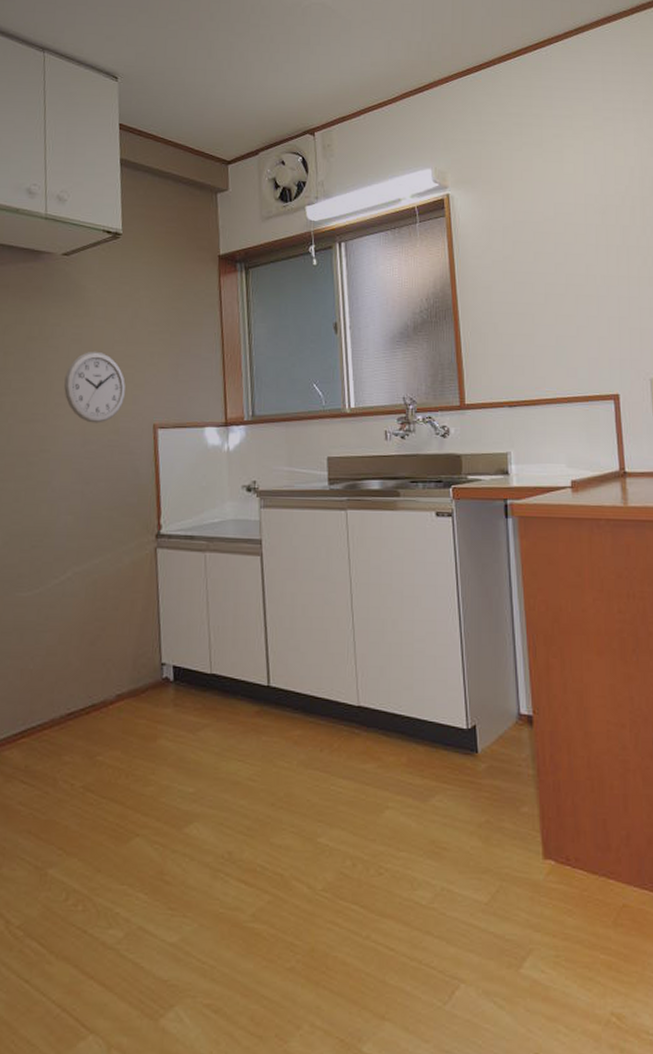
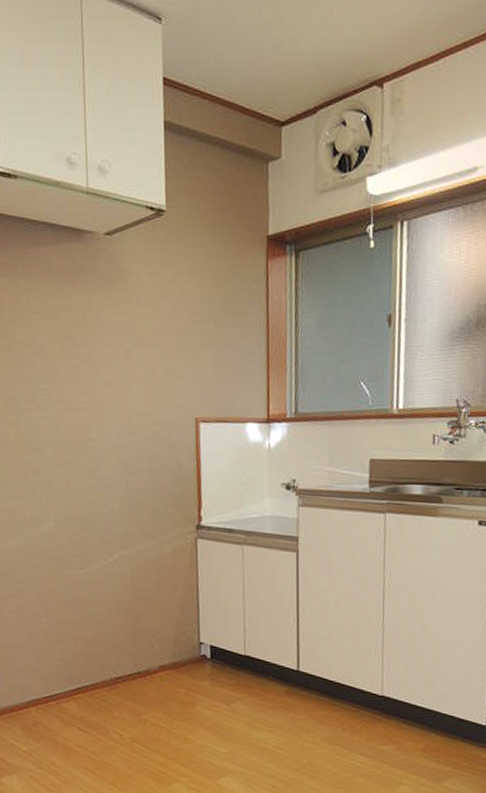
wall clock: present [64,351,126,424] -> none [108,340,169,415]

